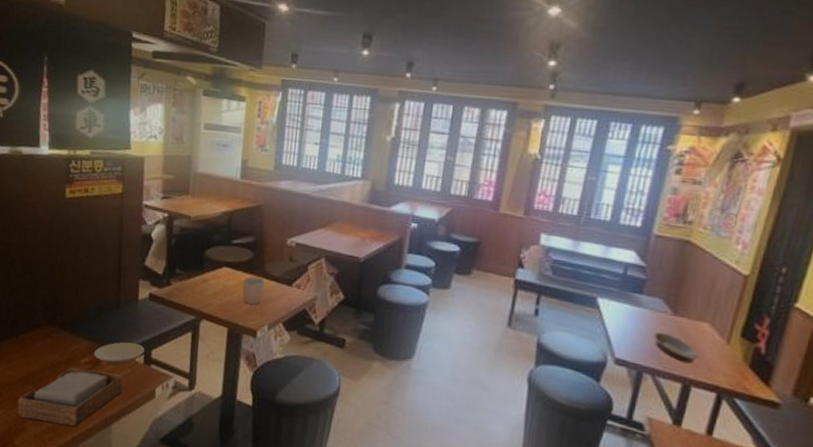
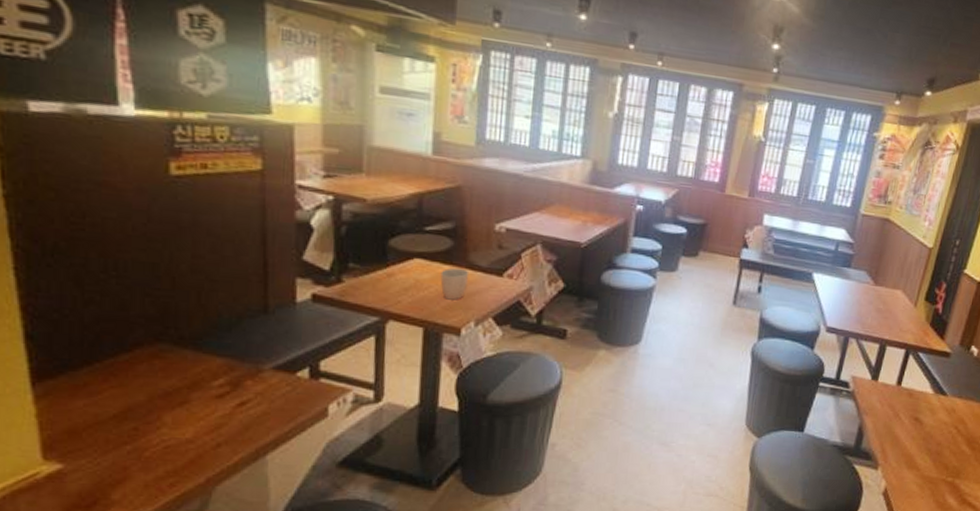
napkin holder: present [17,367,123,427] -> none [112,393,280,465]
dish: present [93,342,145,366] -> none [232,355,309,384]
dish: present [654,332,699,364] -> none [858,301,893,327]

